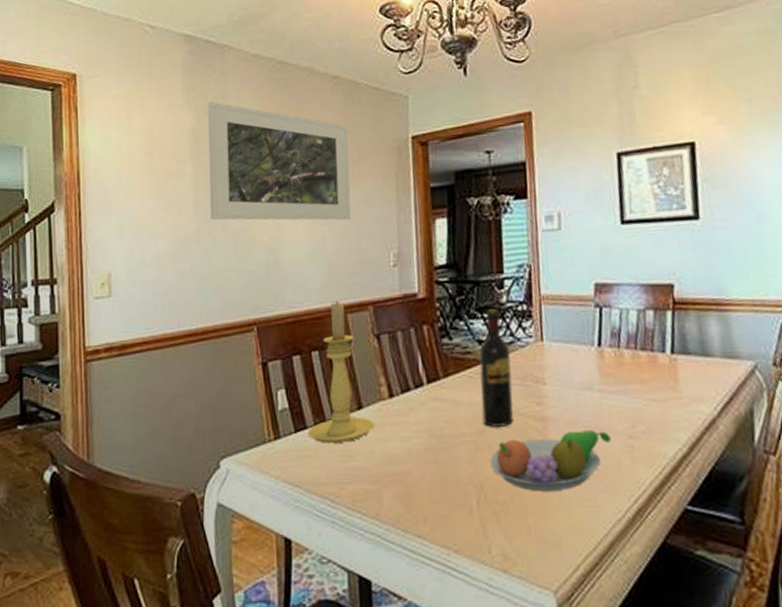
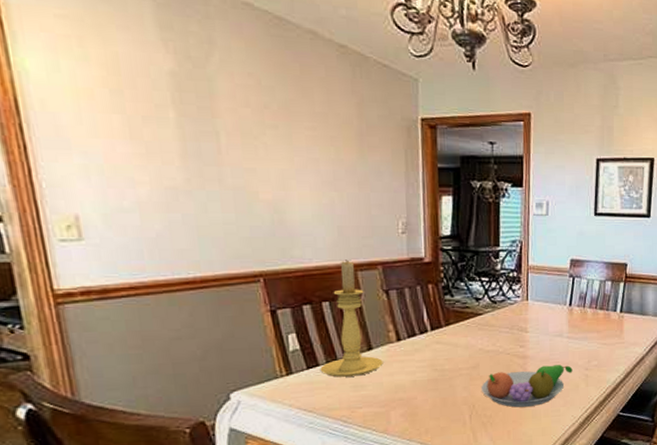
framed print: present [208,101,352,221] -> none [190,45,361,188]
wine bottle: present [479,309,513,427] -> none [476,274,502,363]

